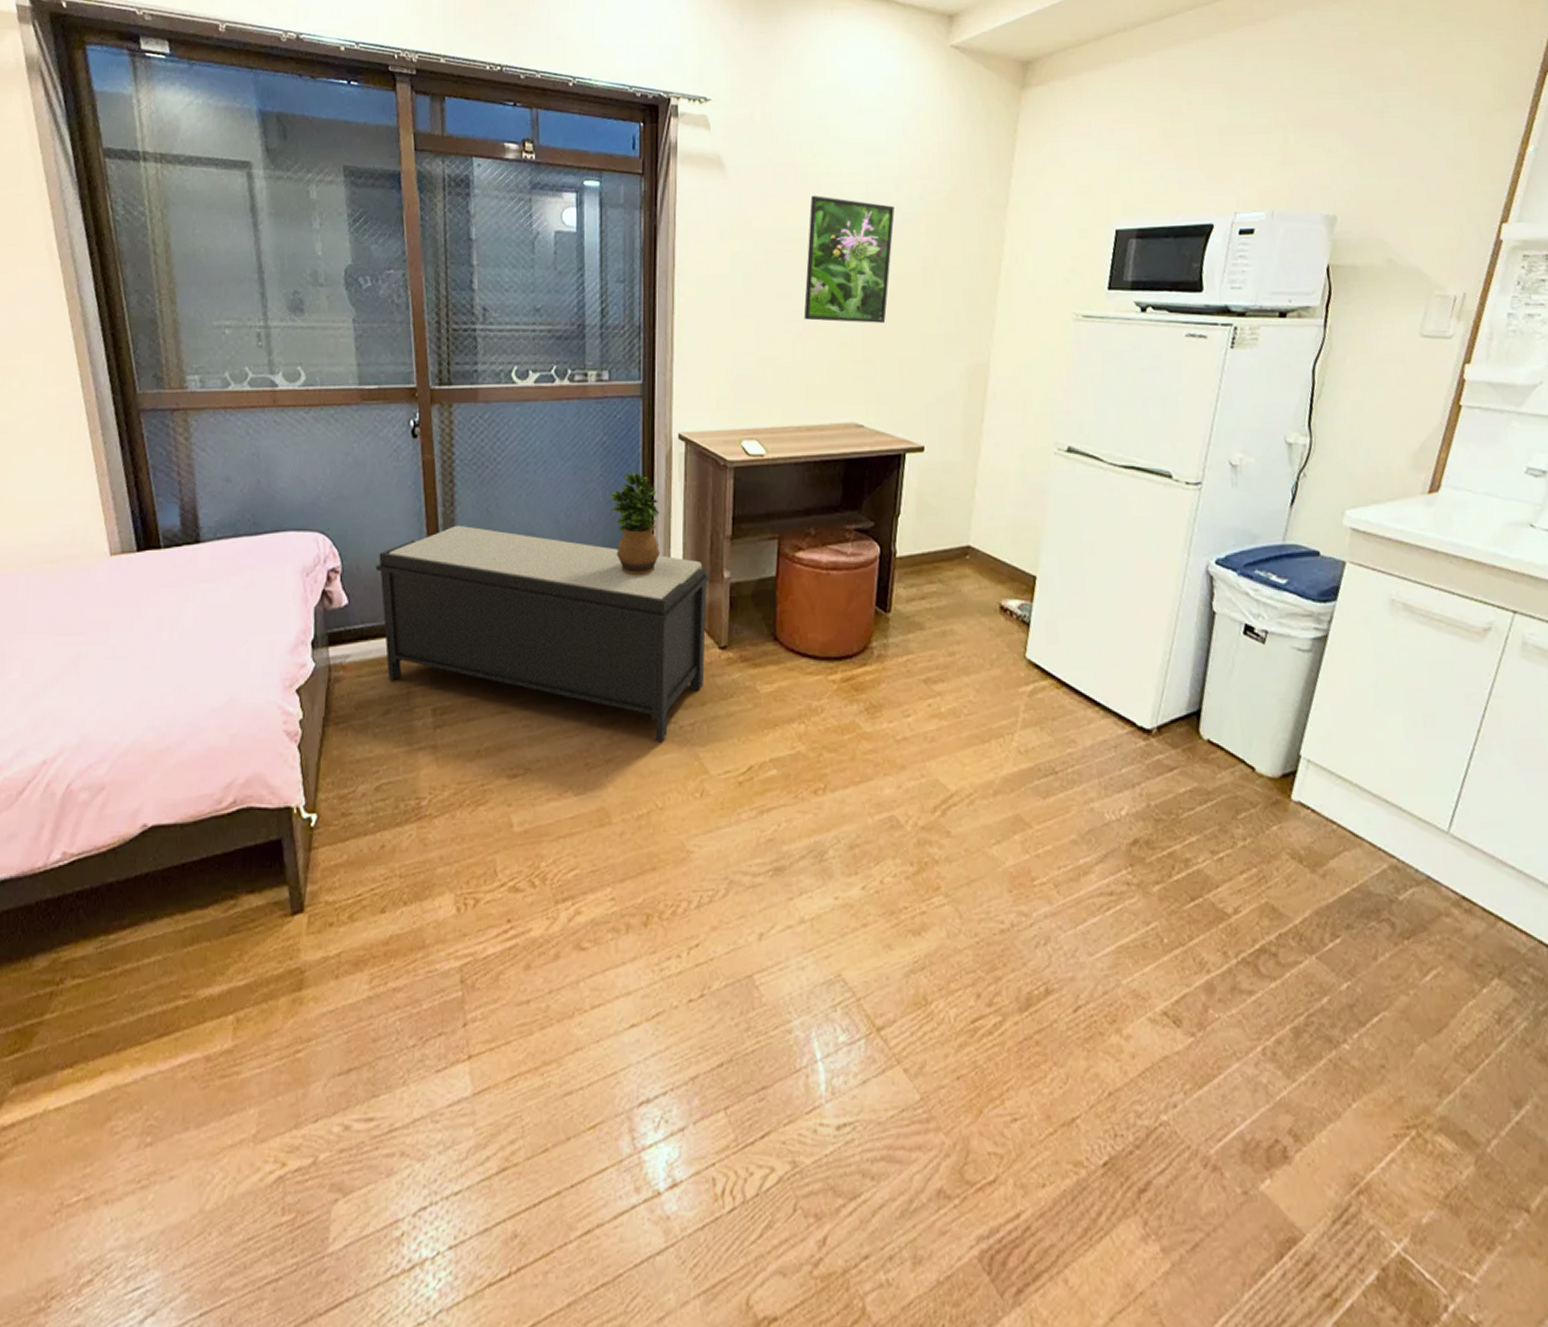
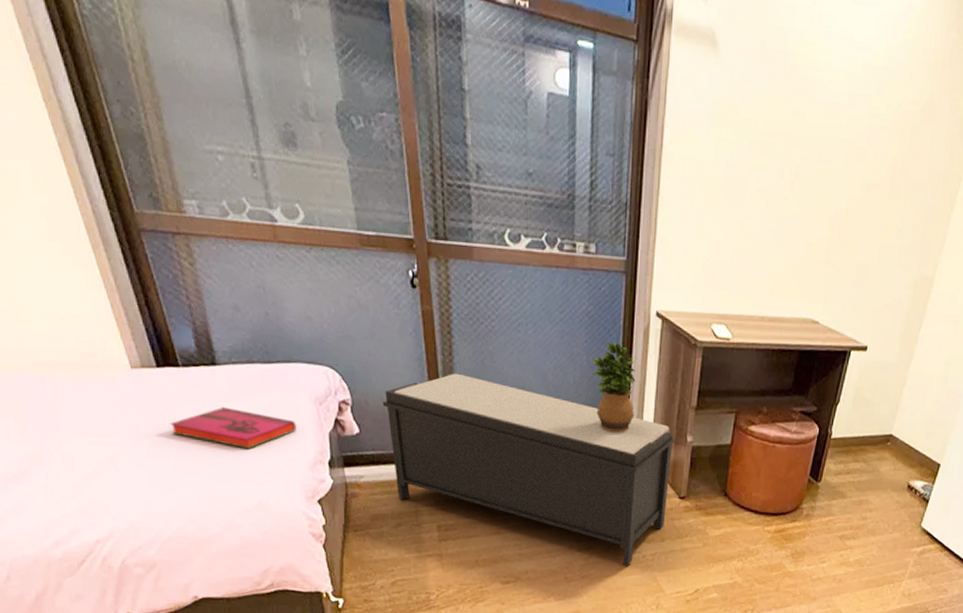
hardback book: none [143,588,280,635] -> present [170,406,297,449]
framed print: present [803,196,895,323] -> none [777,89,873,228]

